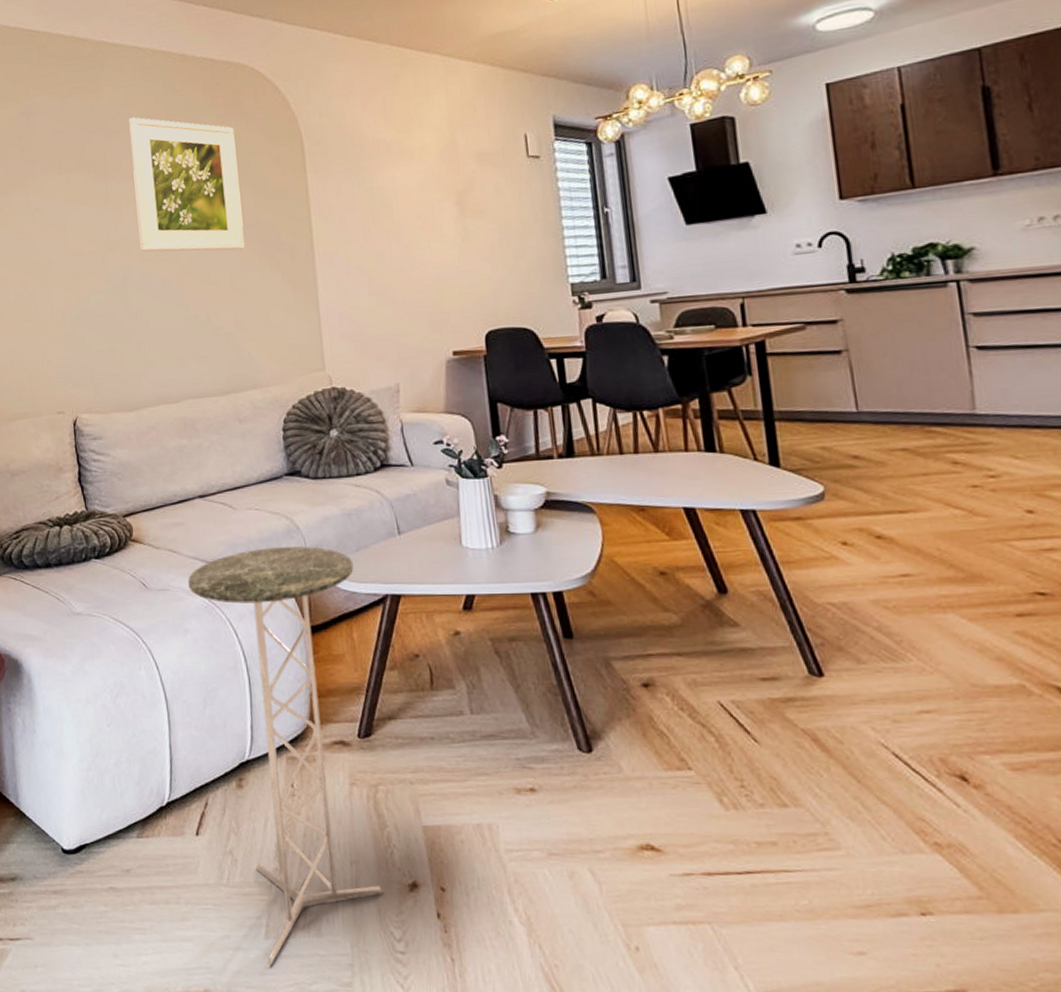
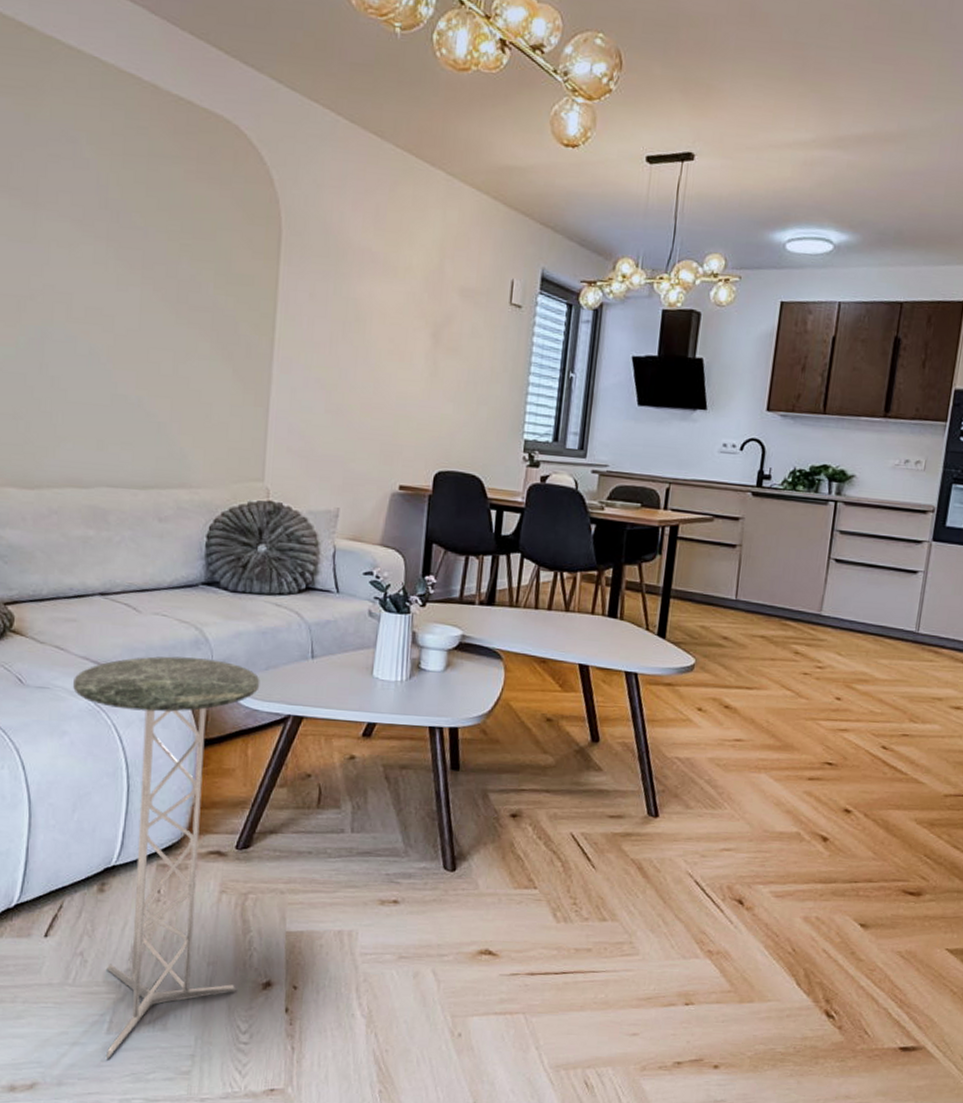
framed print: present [129,117,245,252] -> none [68,144,204,333]

